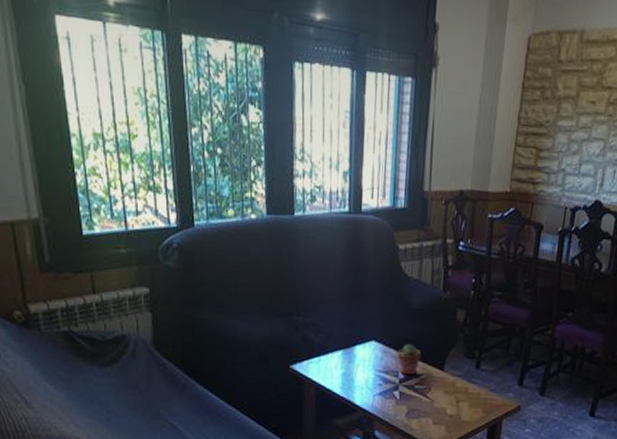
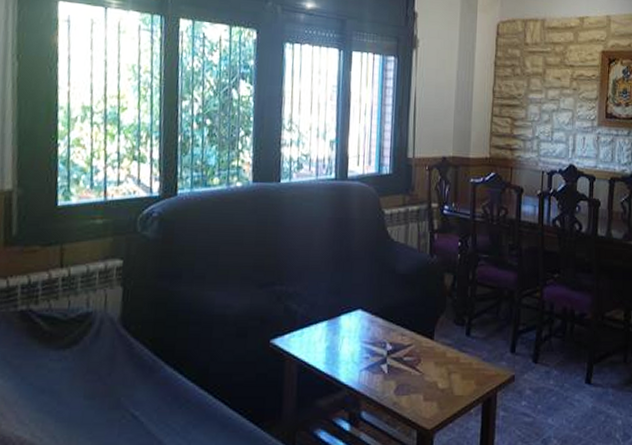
potted succulent: present [397,344,422,375] -> none [385,312,410,345]

